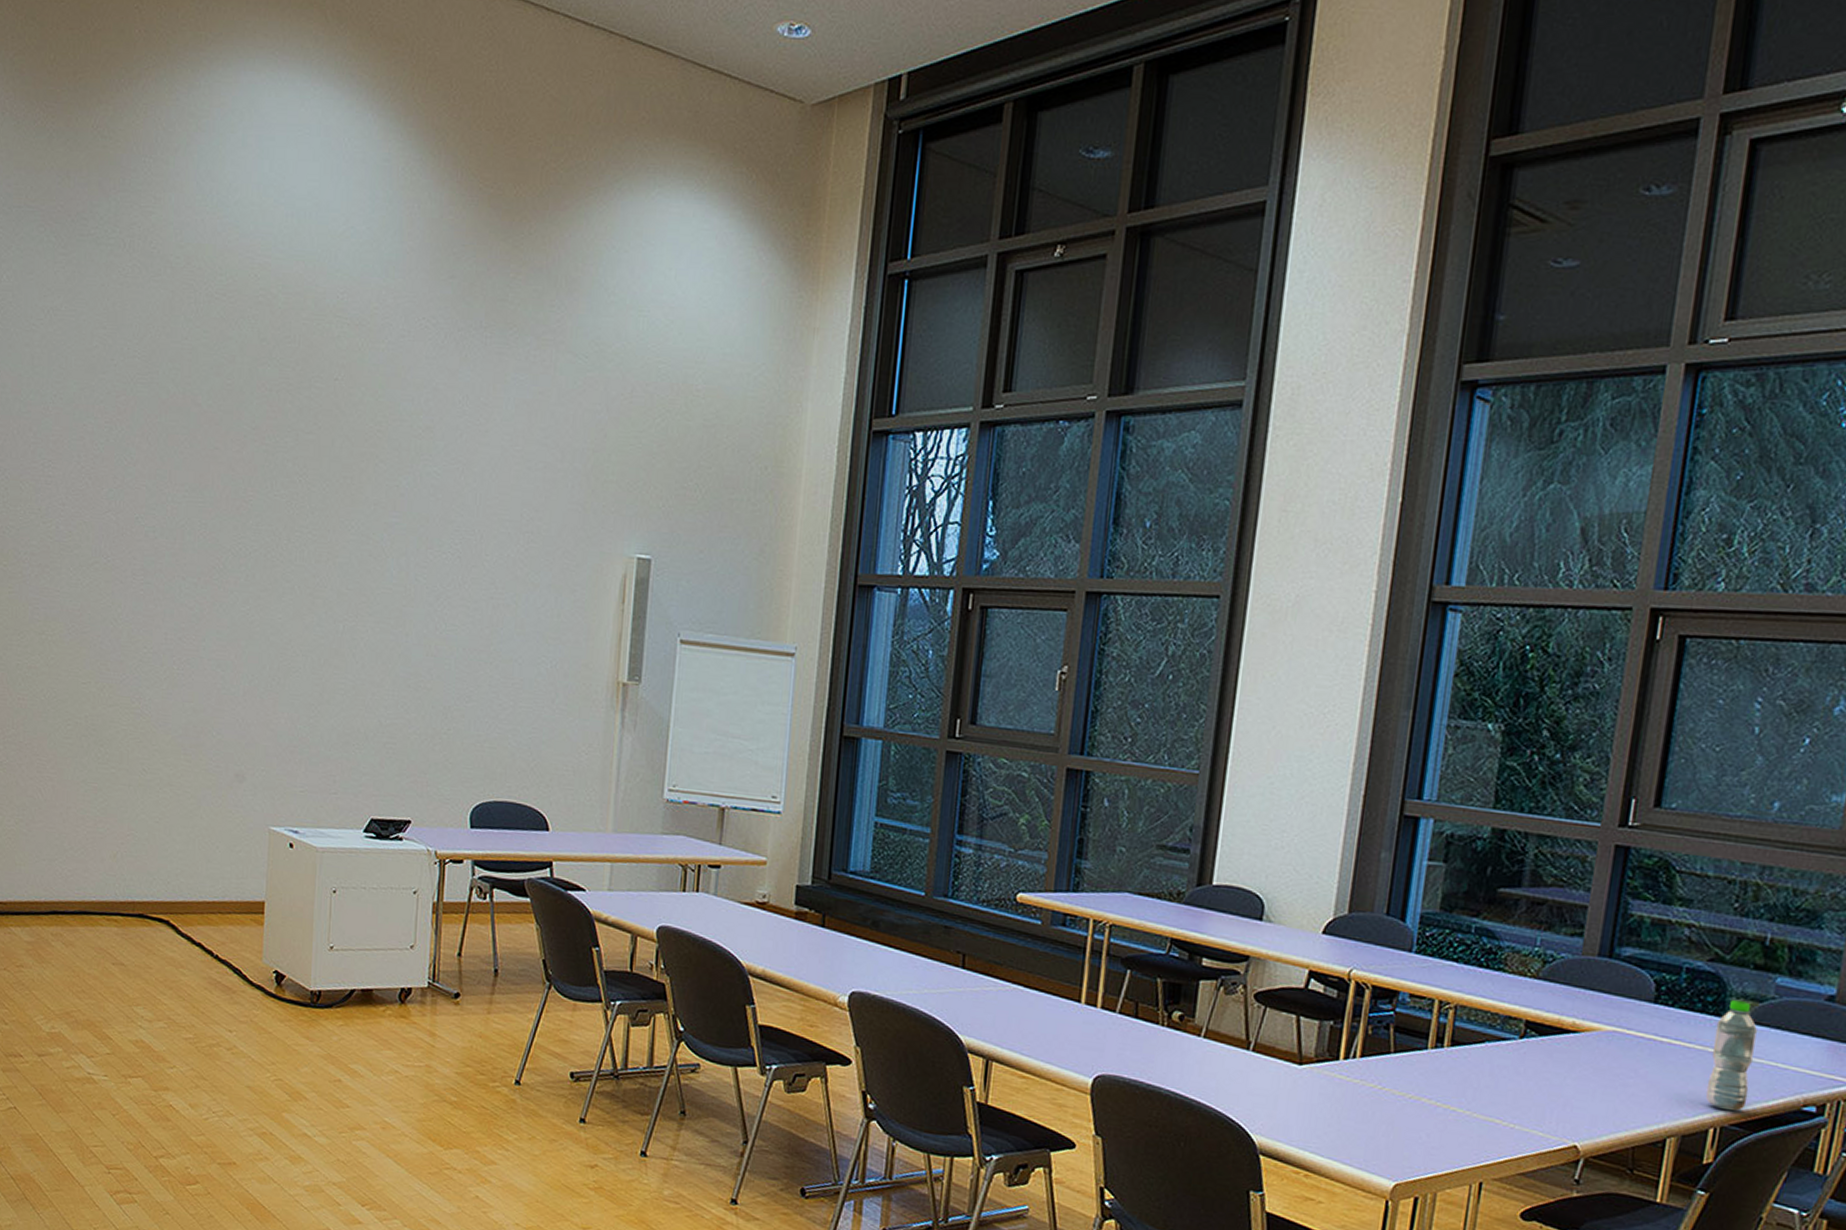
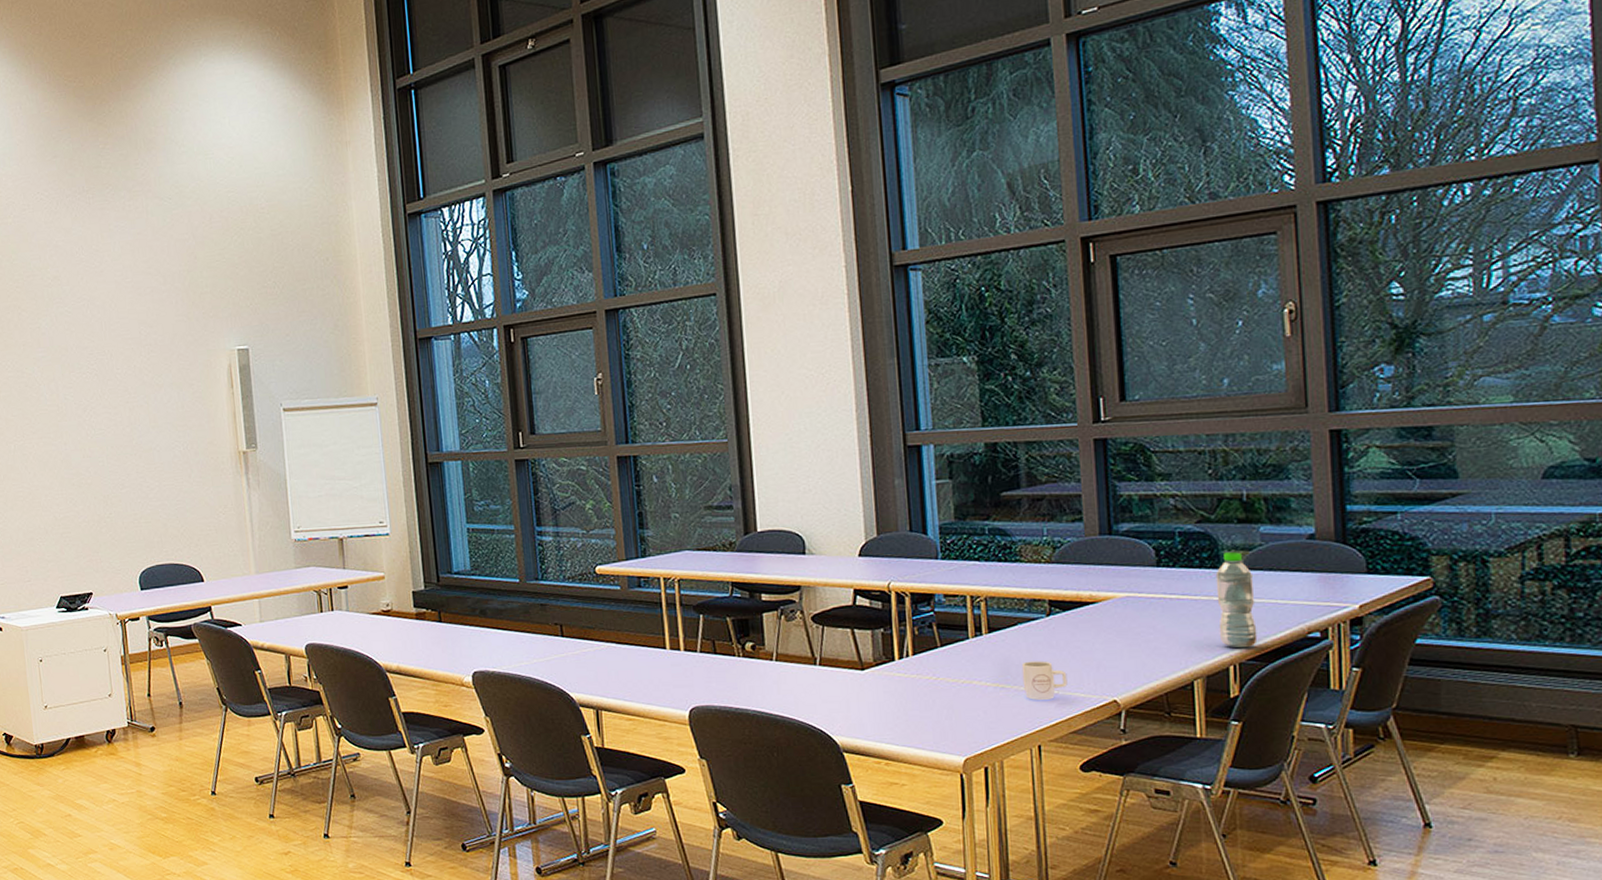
mug: none [1476,1085,1529,1134] -> present [1021,661,1068,701]

